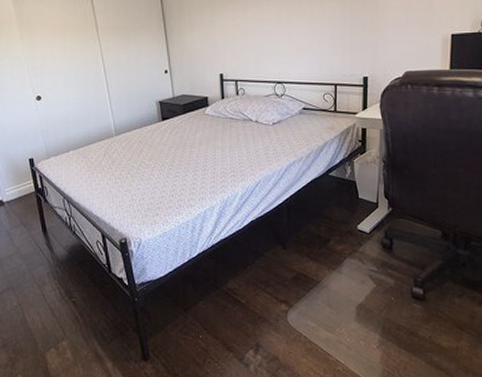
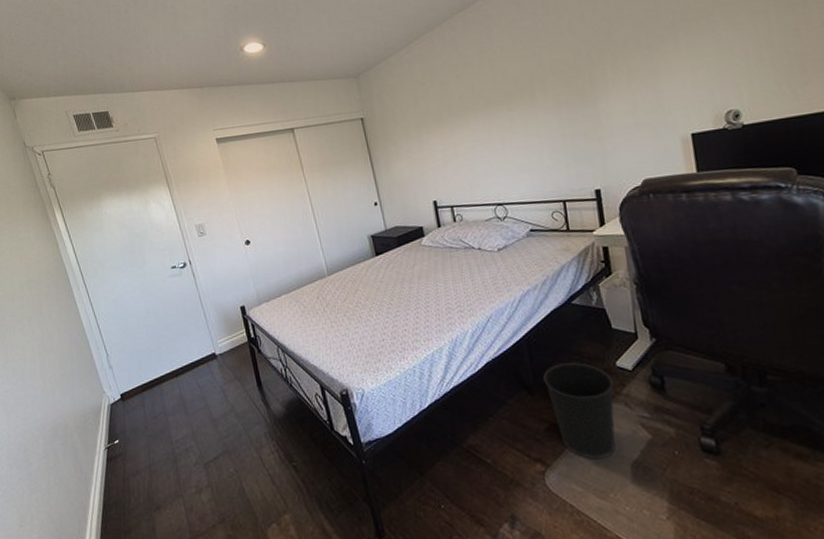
wastebasket: none [297,225,353,302] -> present [543,362,616,459]

